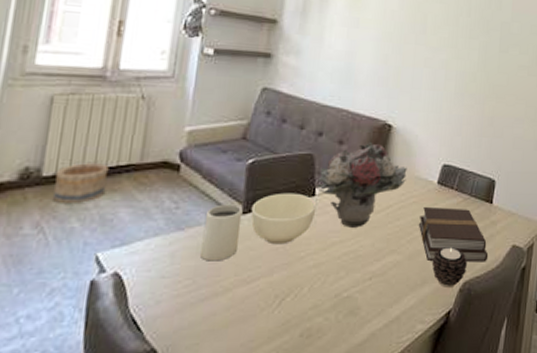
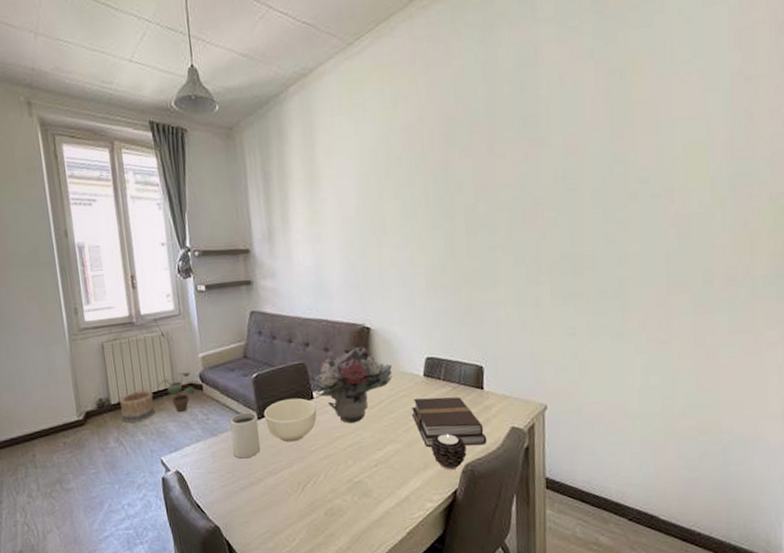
potted plant: none [119,147,169,197] -> present [158,372,195,413]

